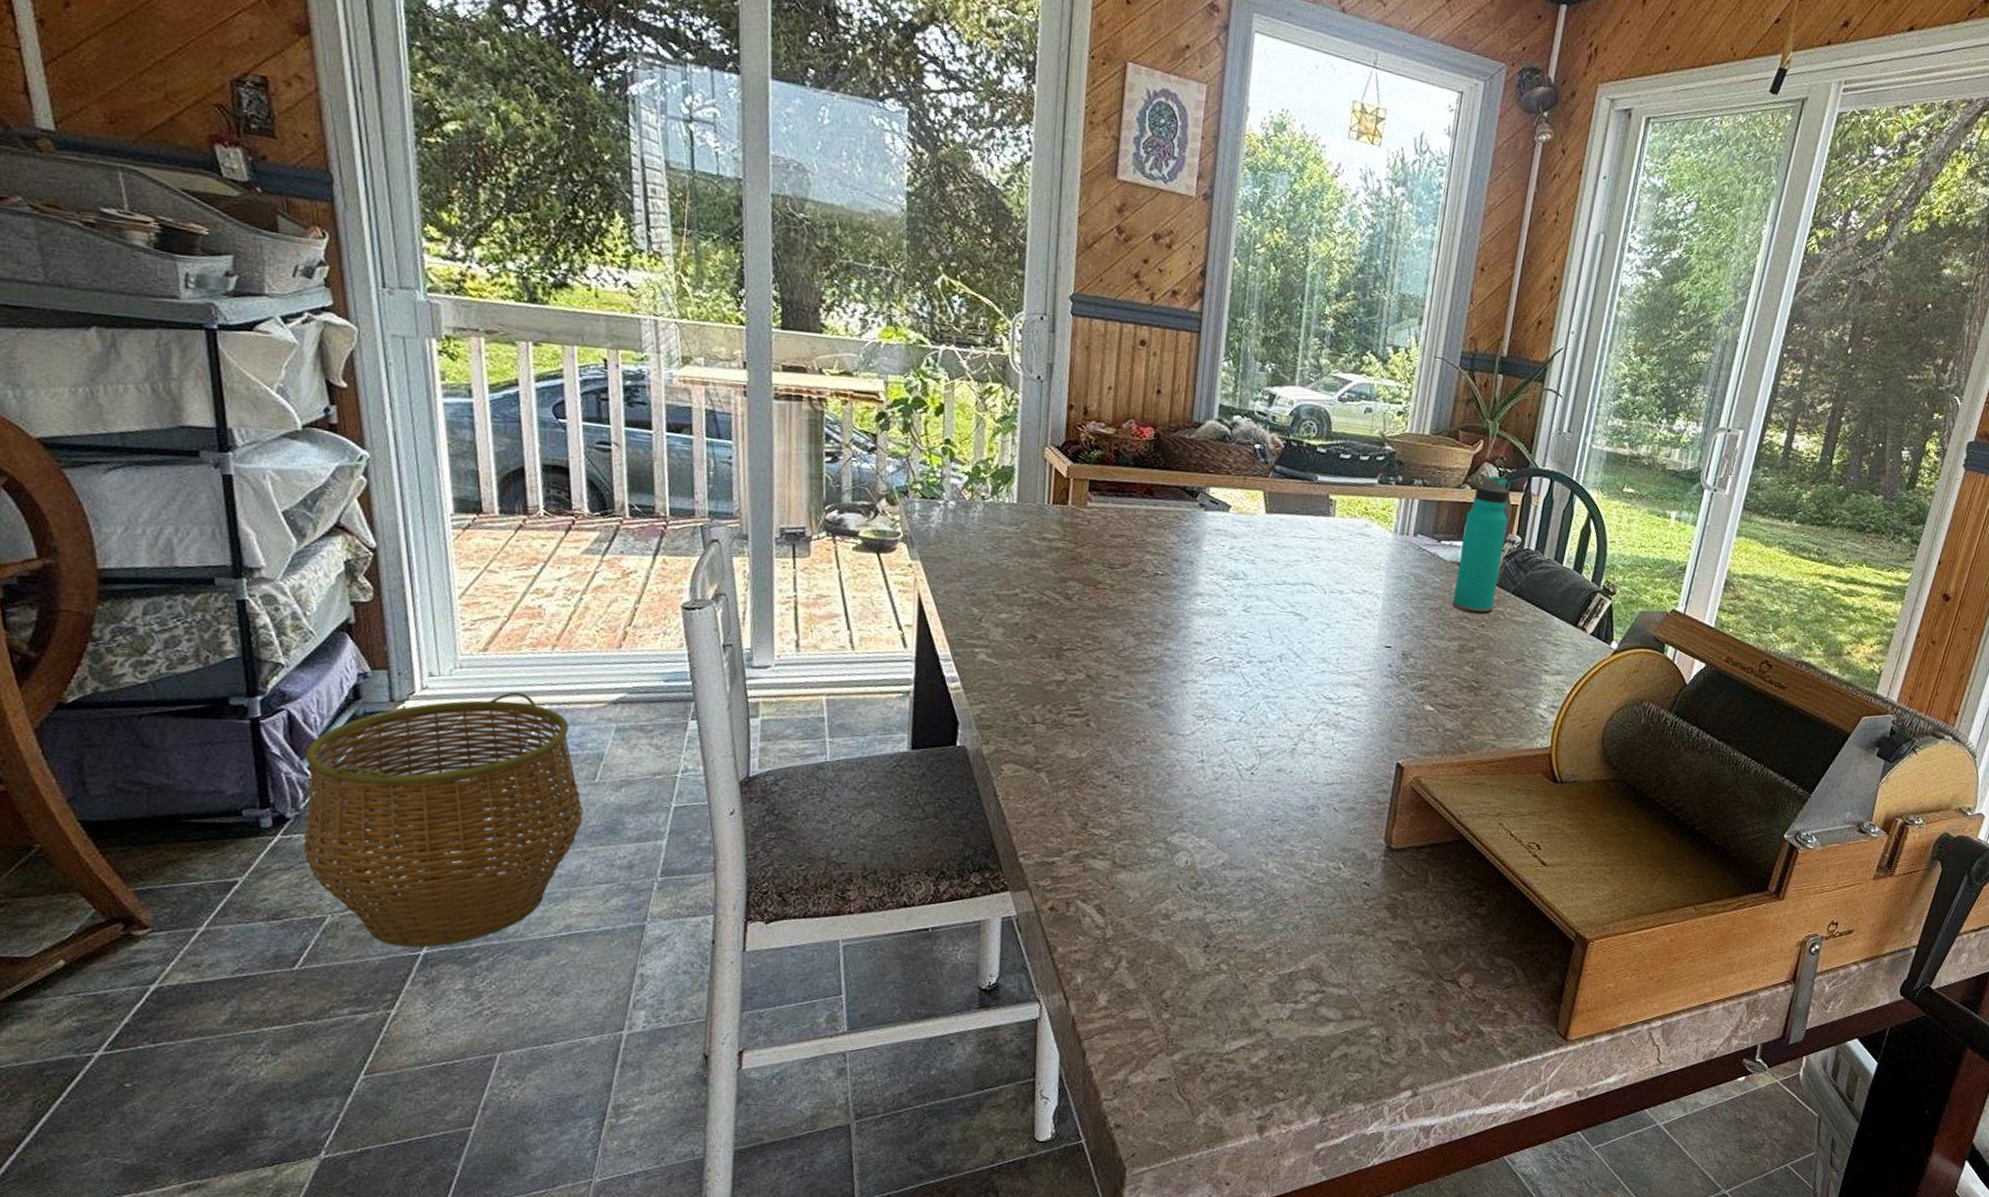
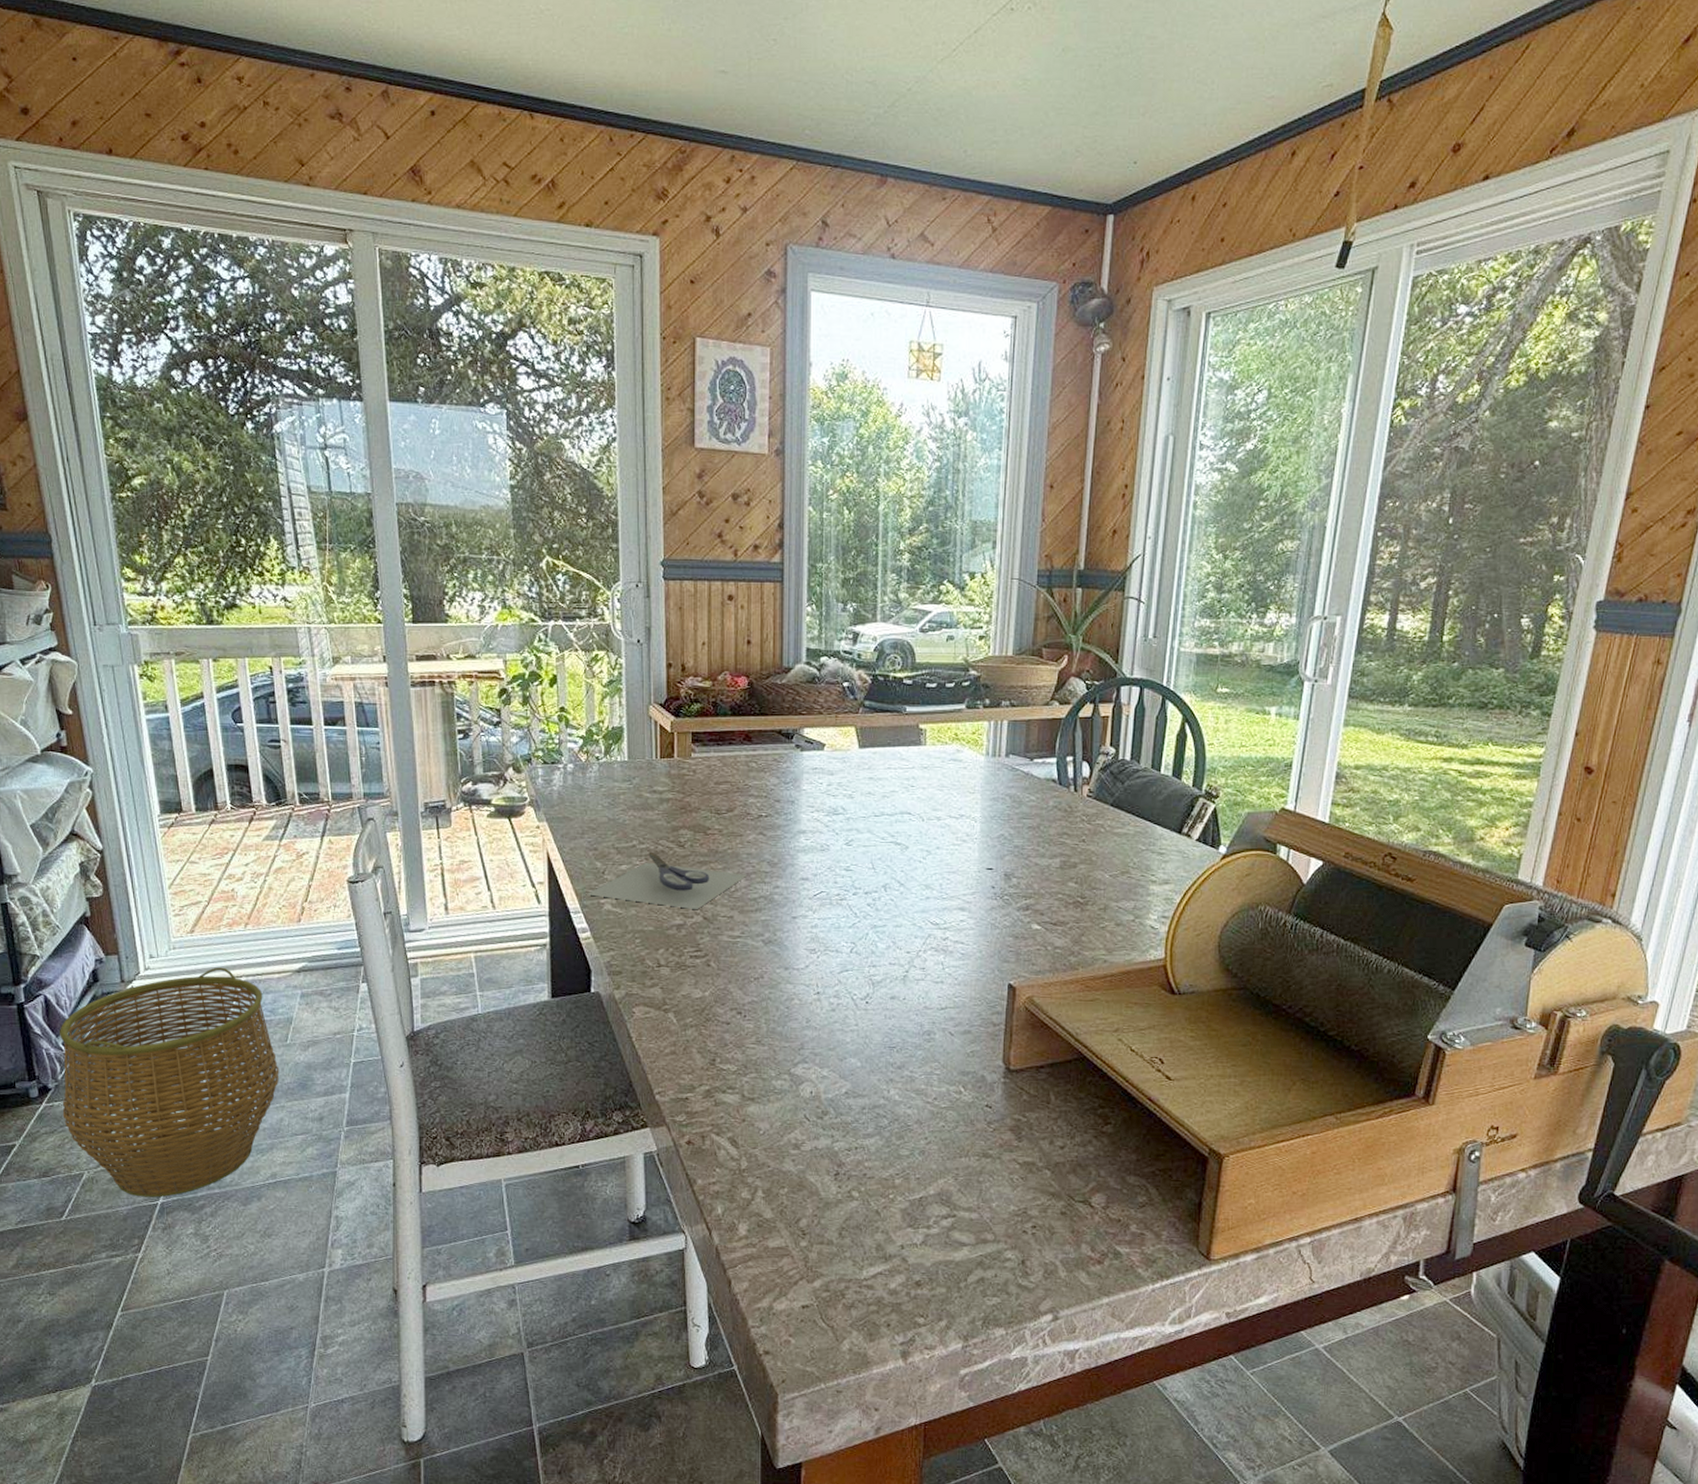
scissors: none [960,601,1138,666] -> present [587,852,748,909]
water bottle: present [1453,476,1509,615] -> none [1051,689,1099,830]

